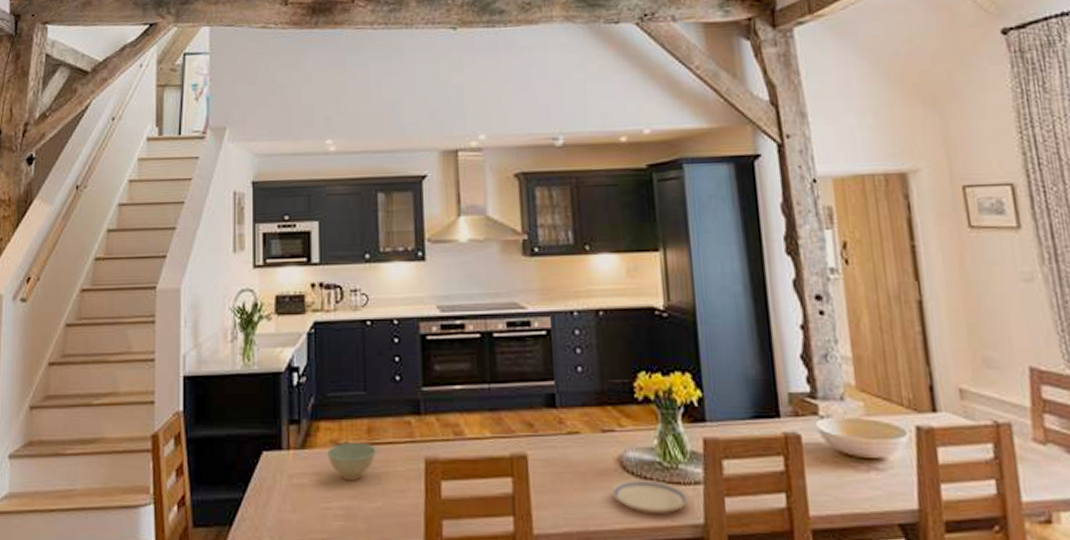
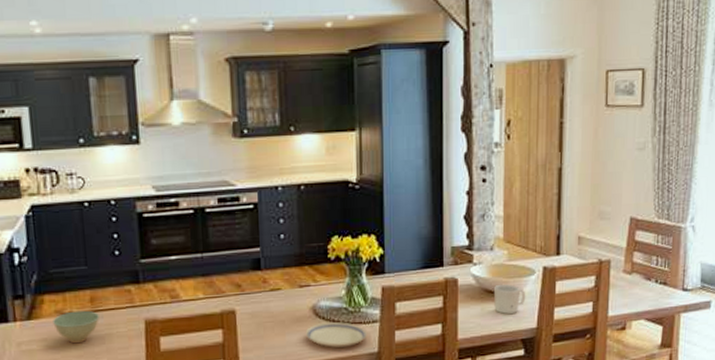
mug: none [850,447,898,488] -> present [493,284,526,315]

